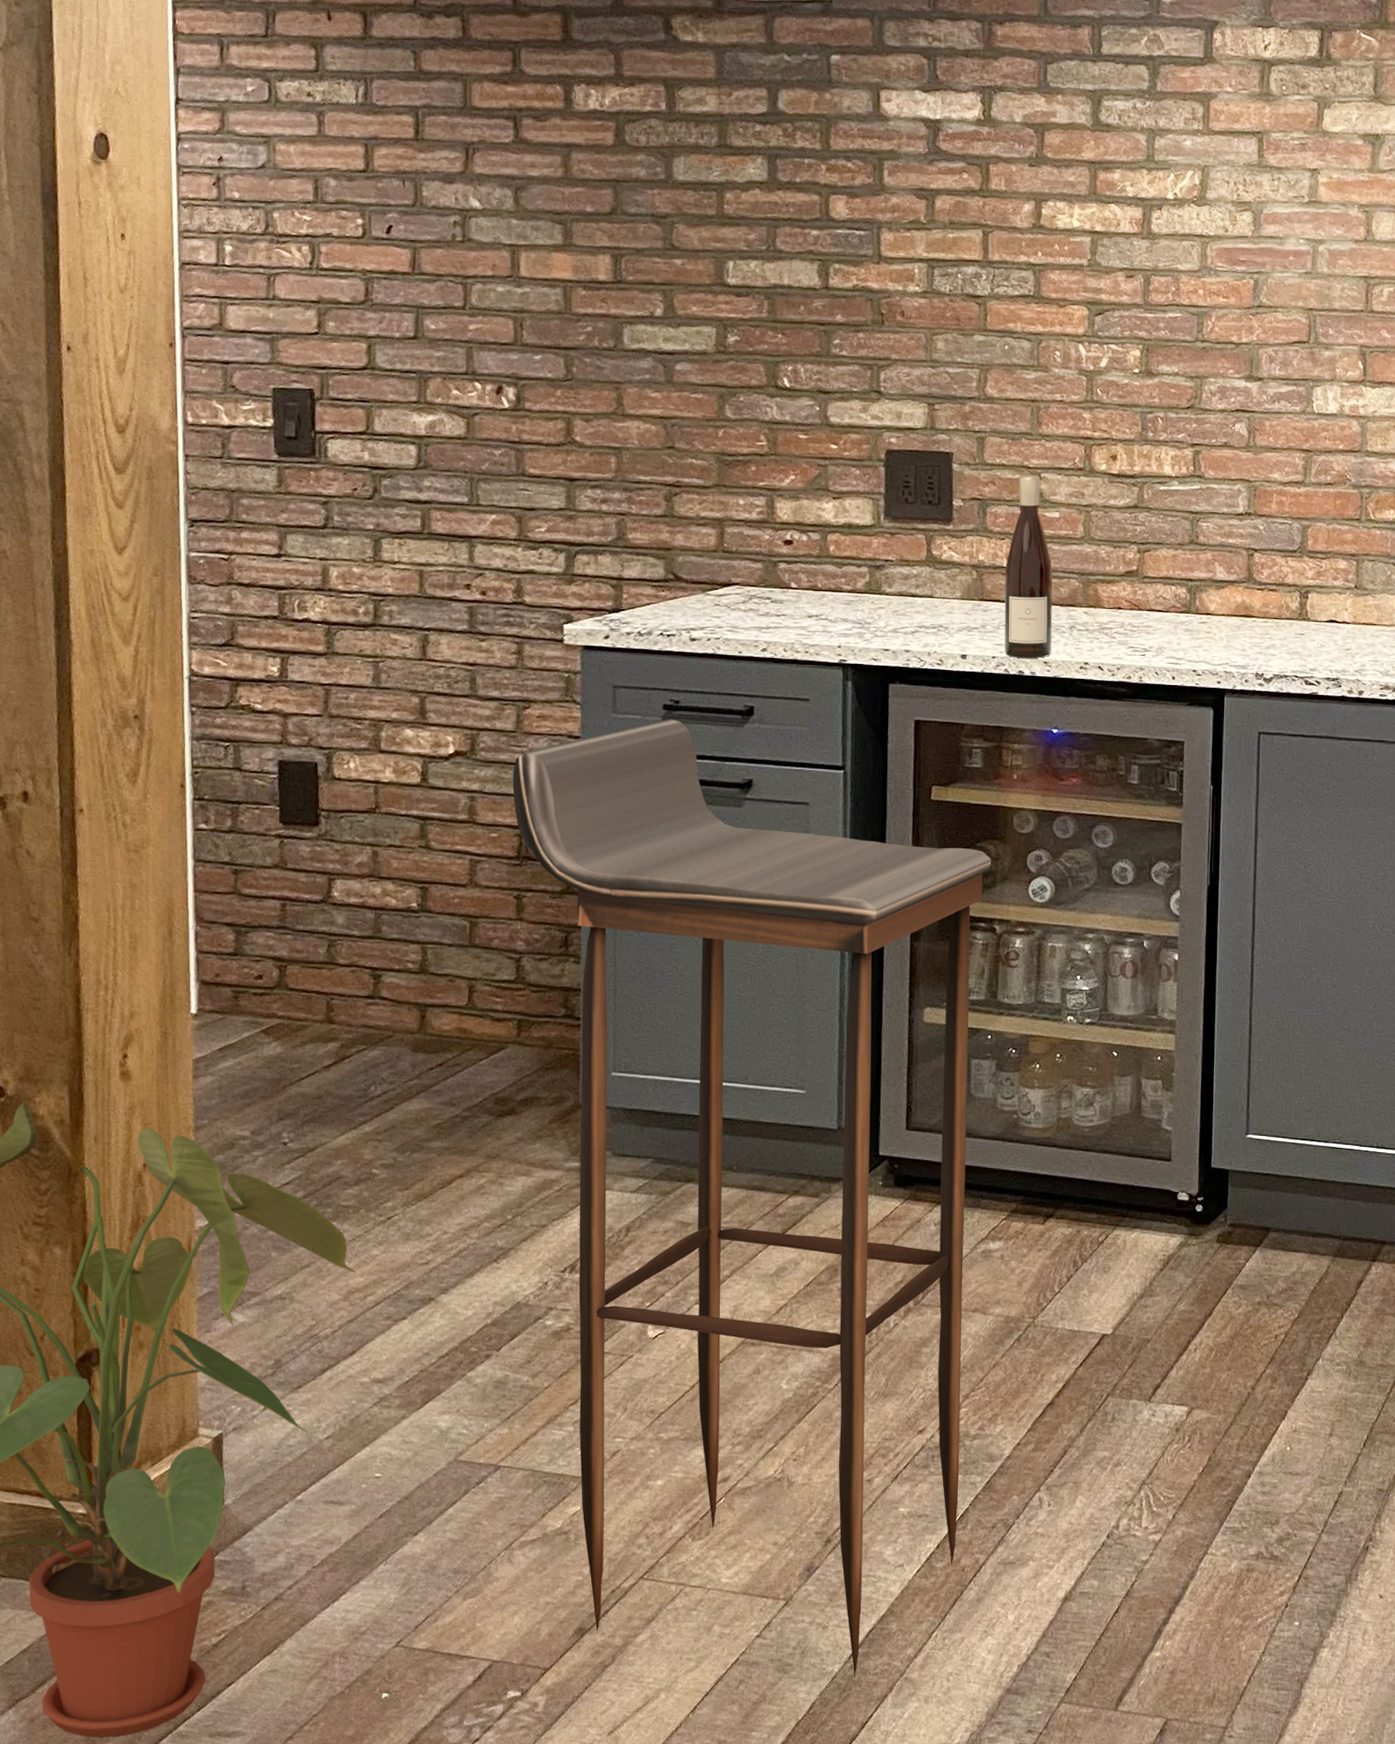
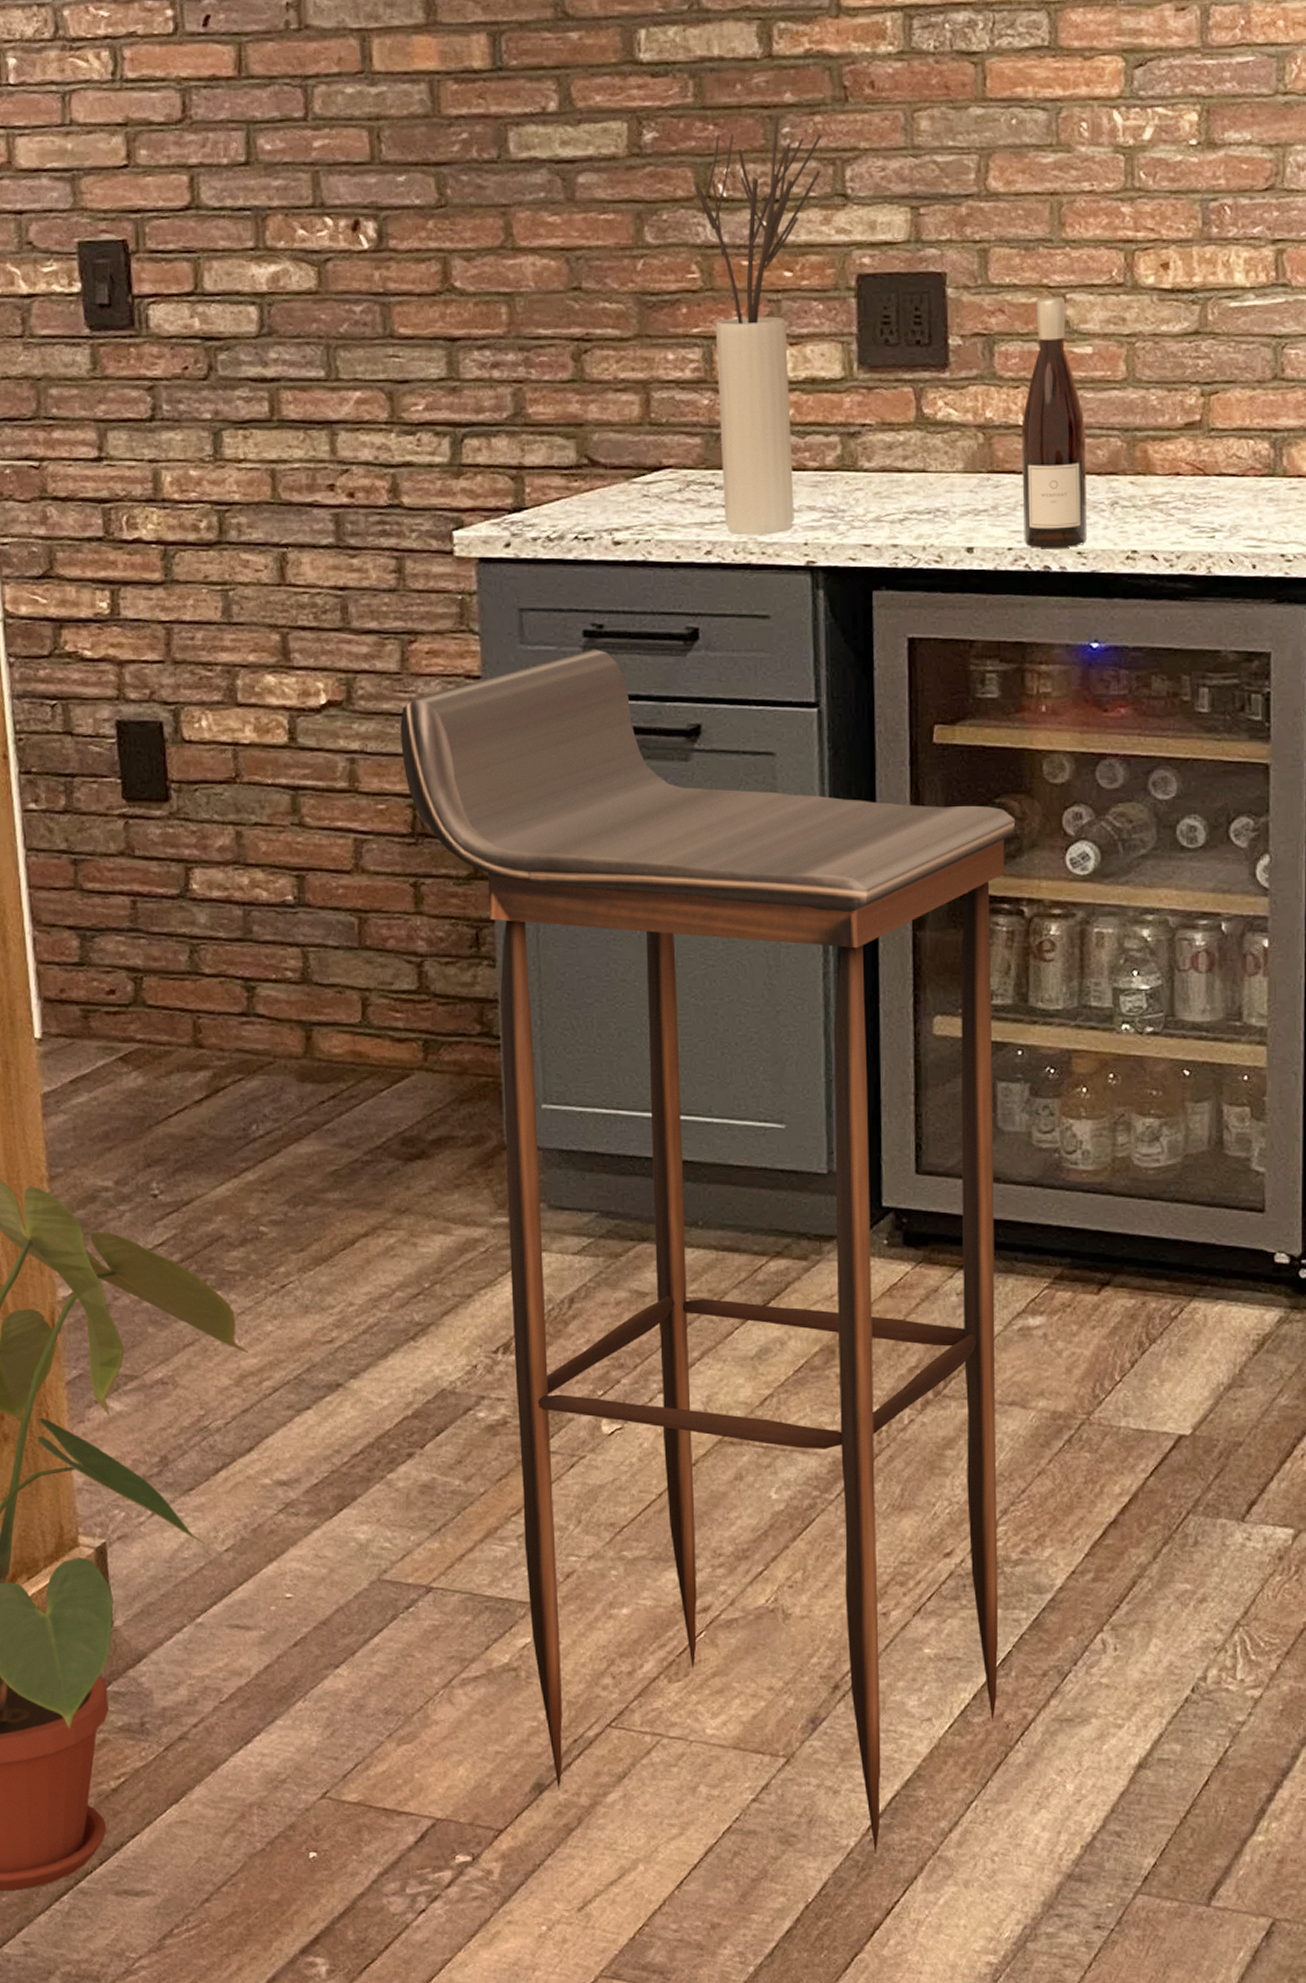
vase: none [764,331,864,639] -> present [693,116,822,536]

